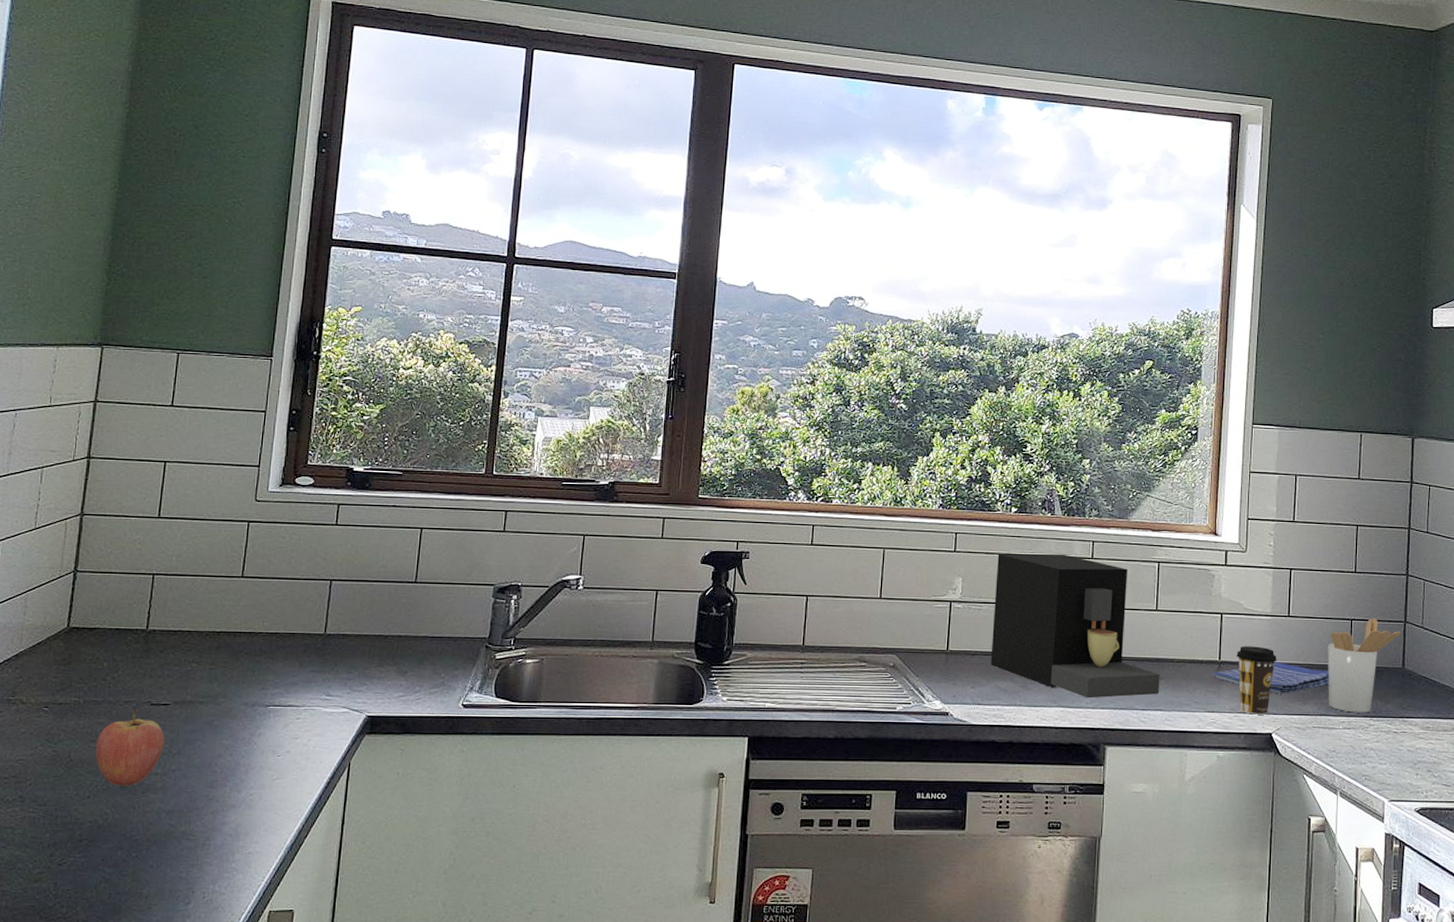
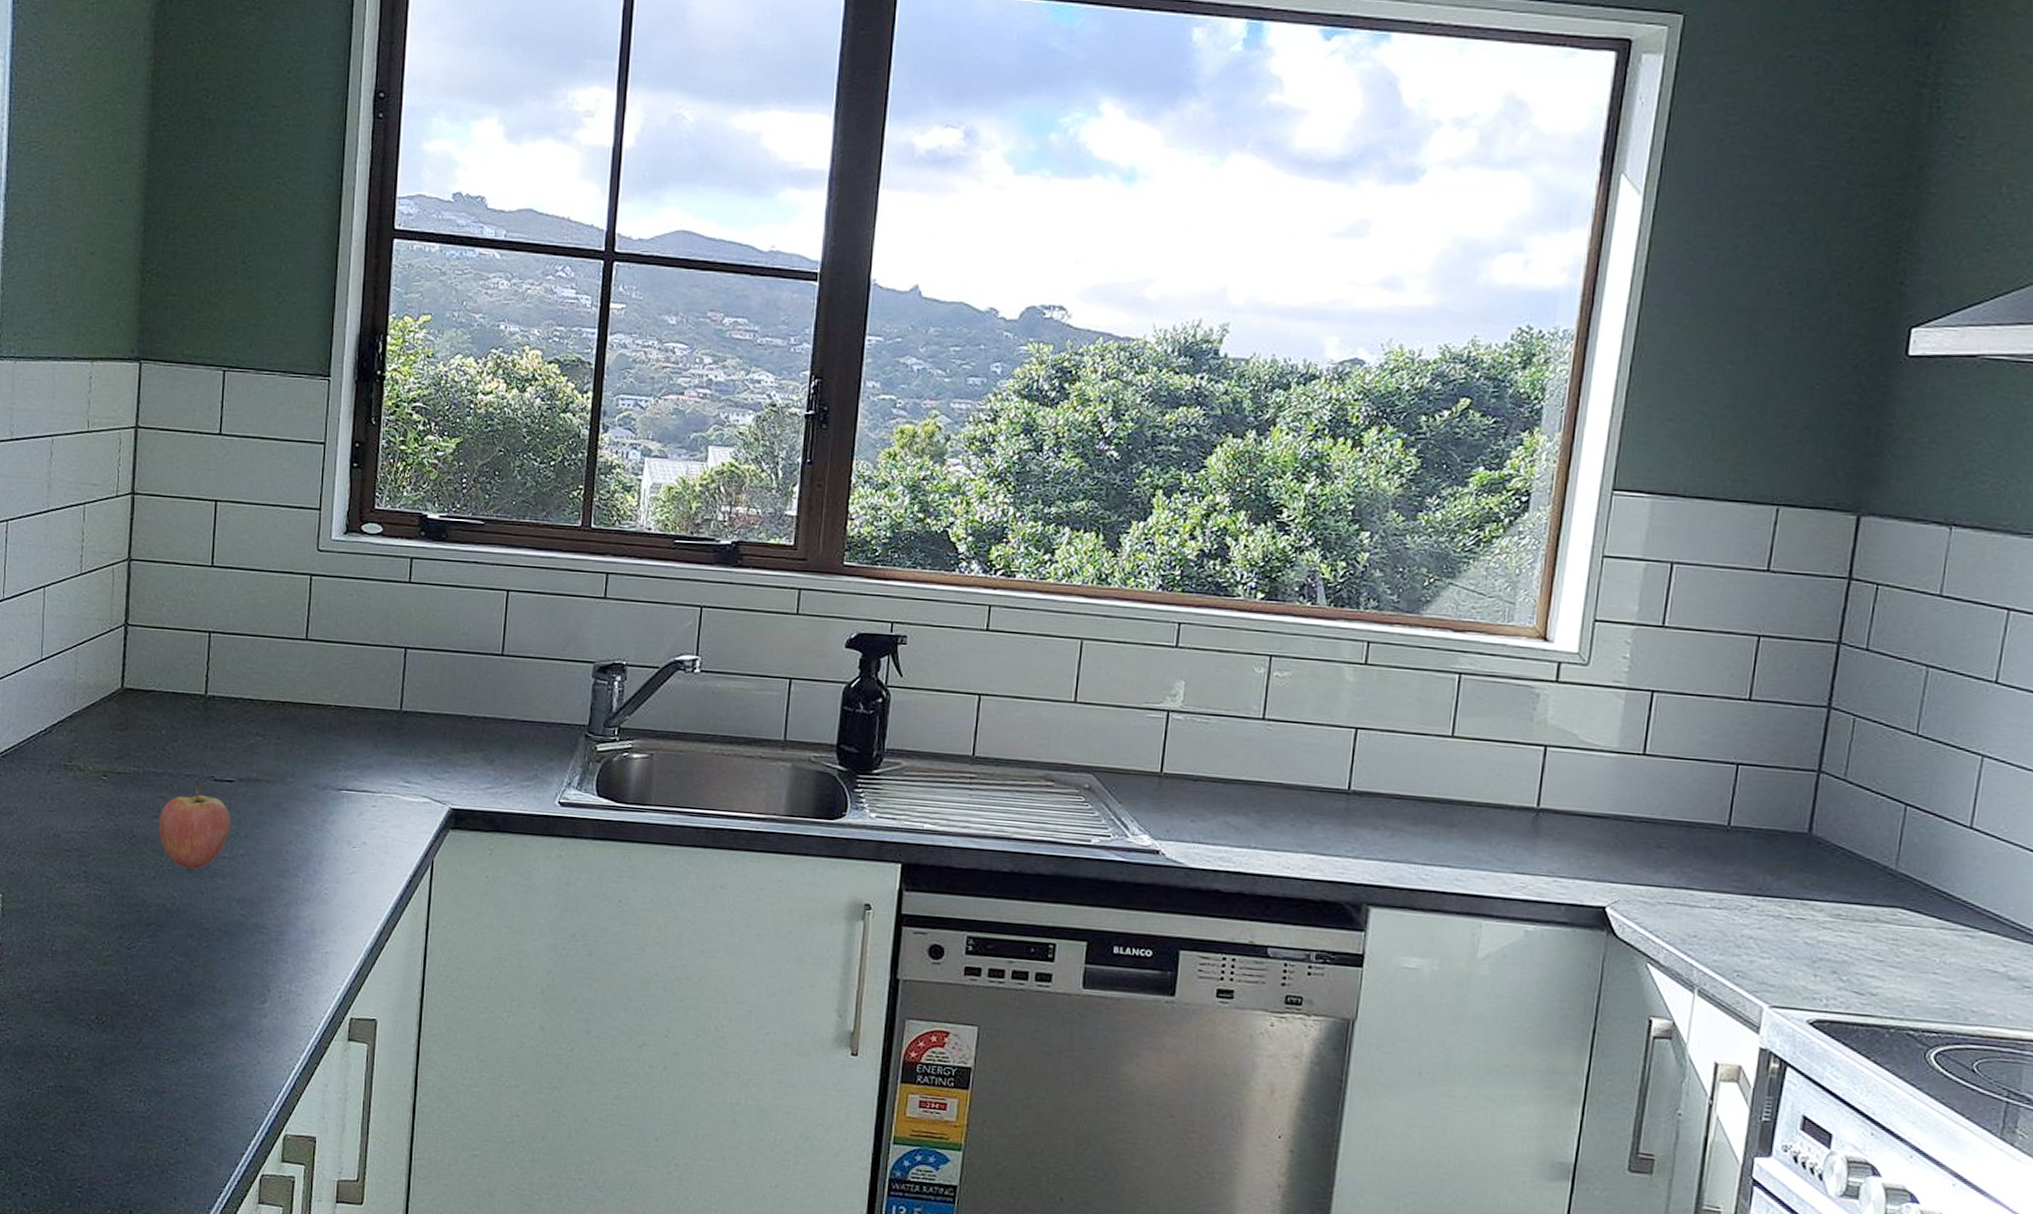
coffee maker: present [990,553,1160,699] -> none [1218,652,1451,847]
dish towel: present [1211,662,1329,695] -> none [1525,814,1697,857]
coffee cup: present [1236,646,1277,715] -> none [1562,790,1622,882]
utensil holder: present [1328,619,1401,713] -> none [1692,764,1811,890]

